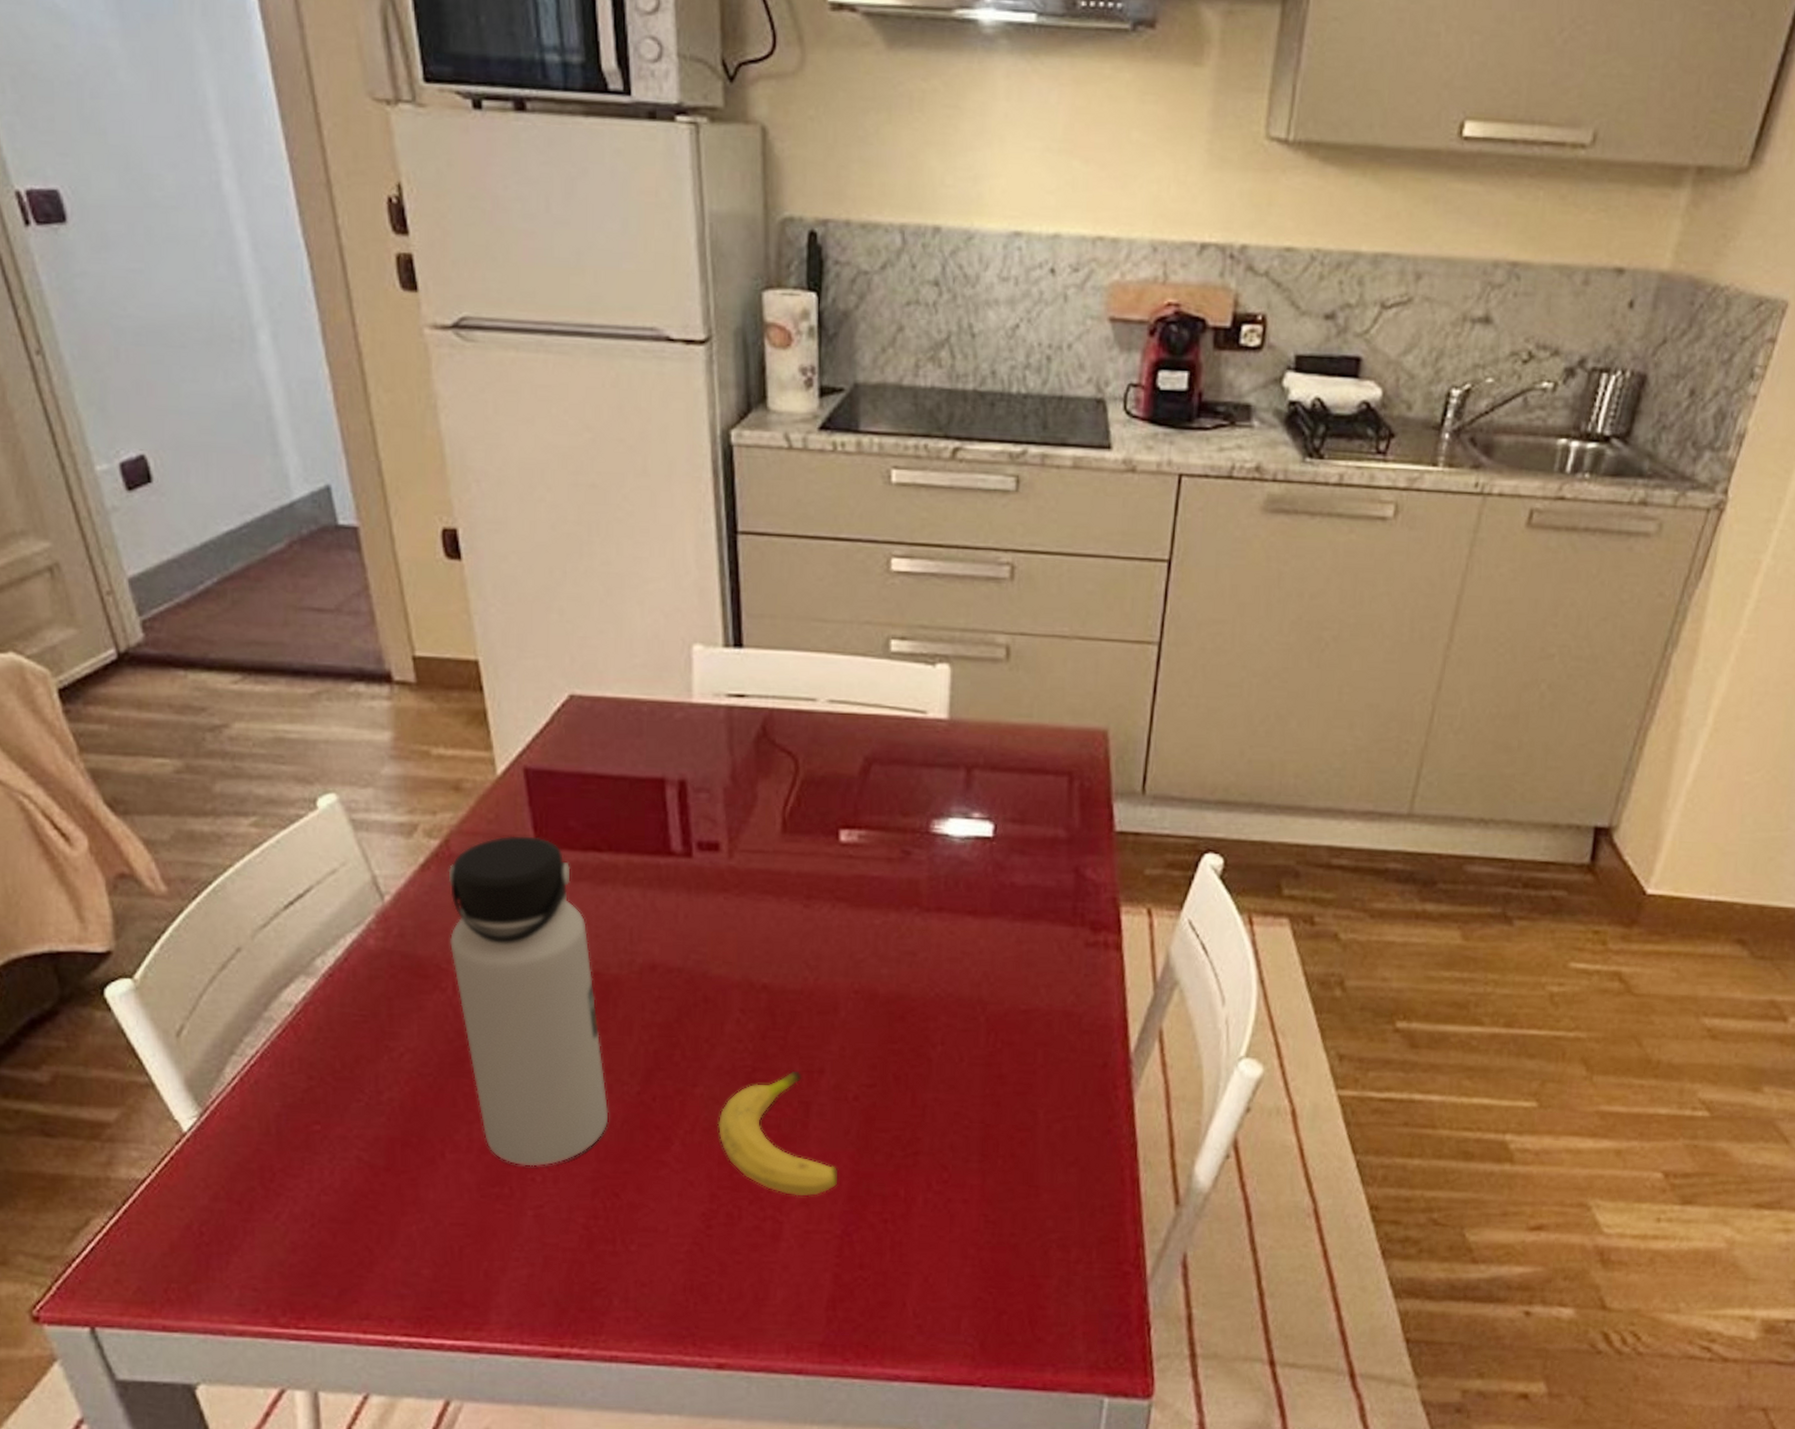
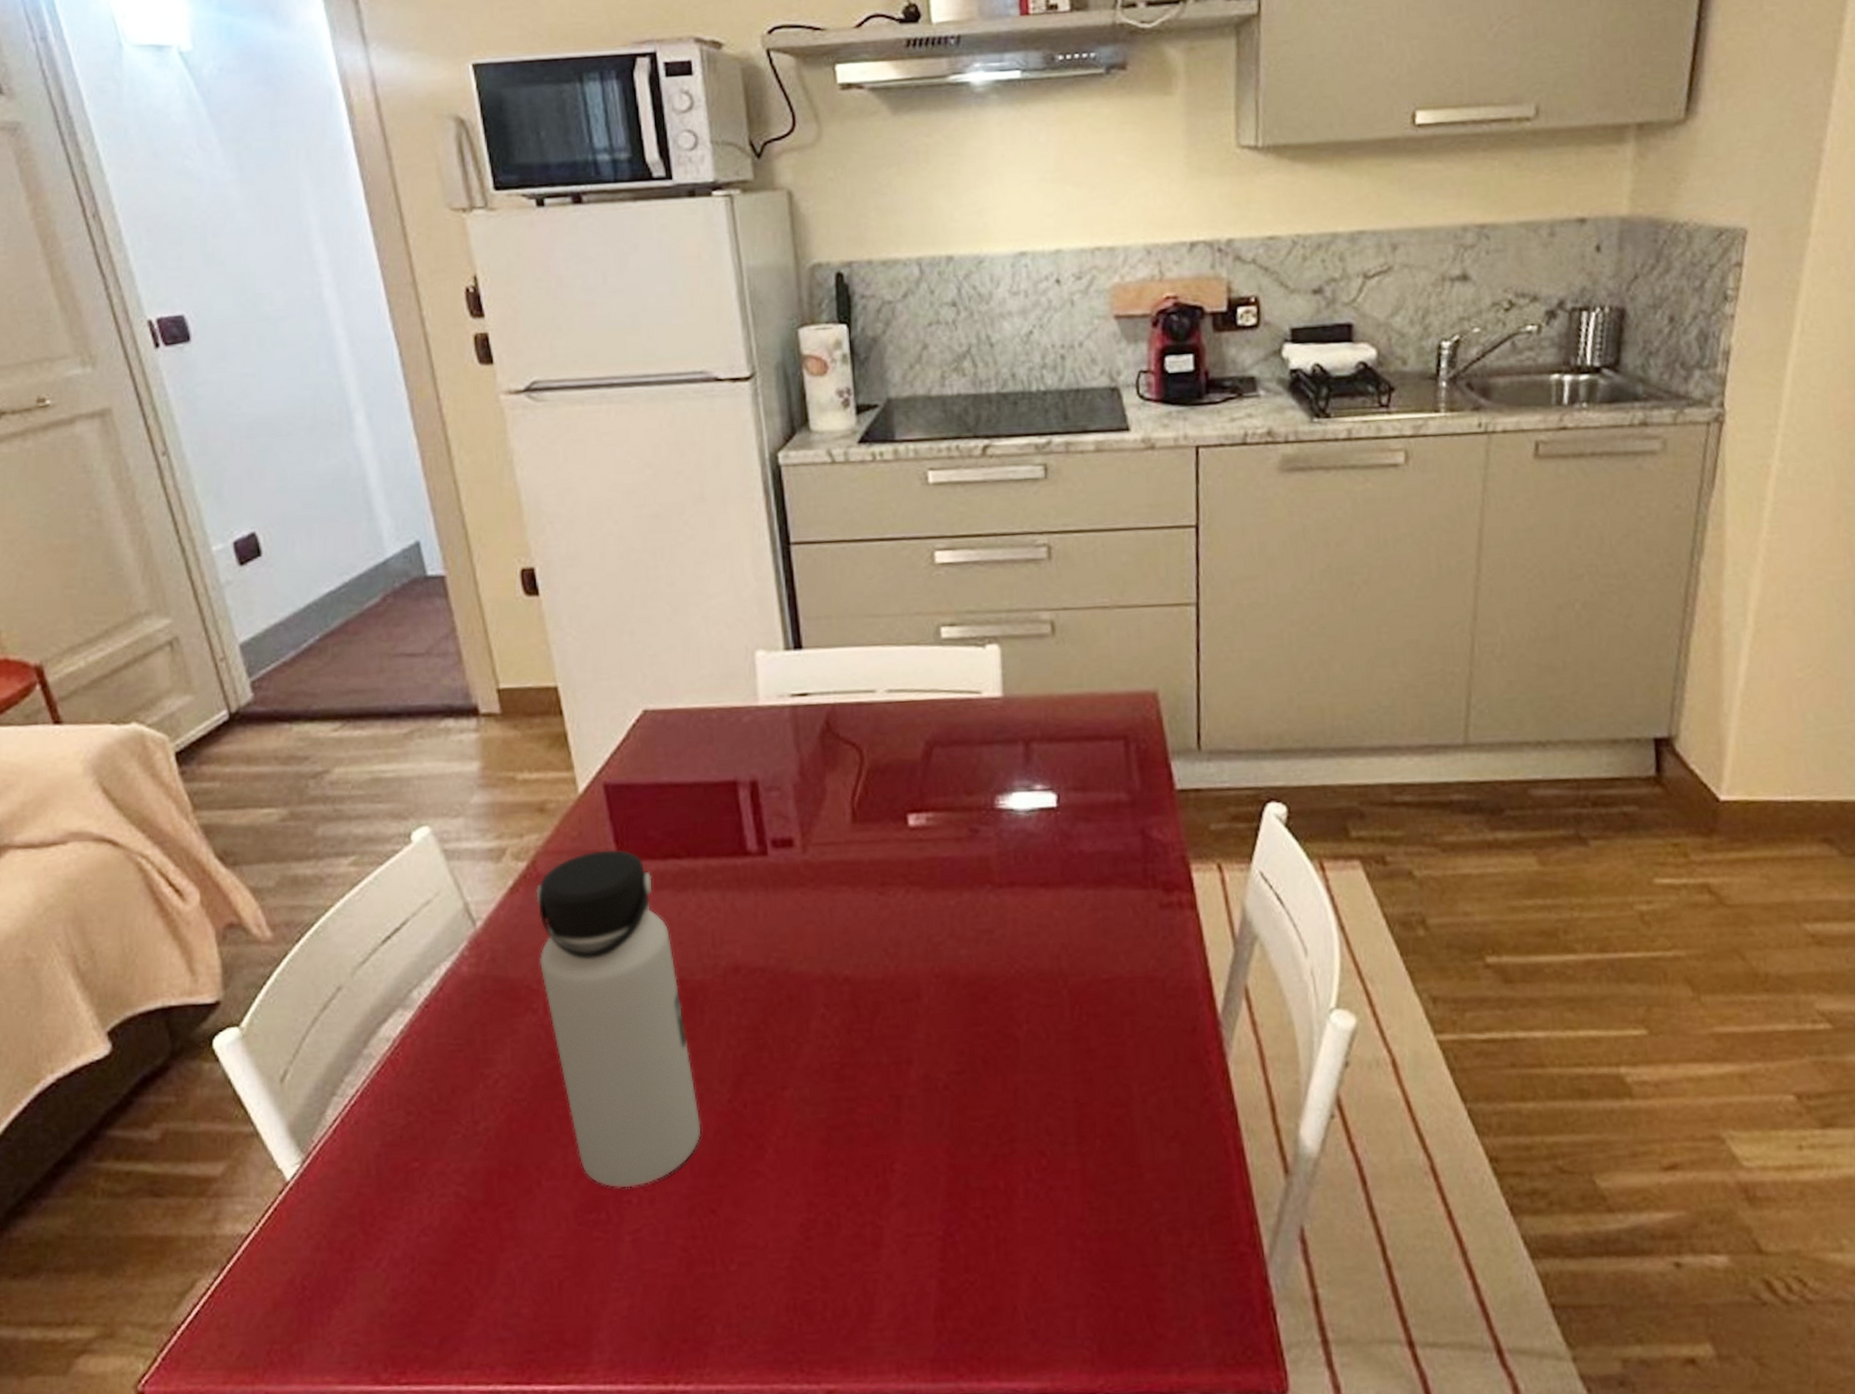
fruit: present [717,1070,839,1196] -> none [809,1063,935,1198]

